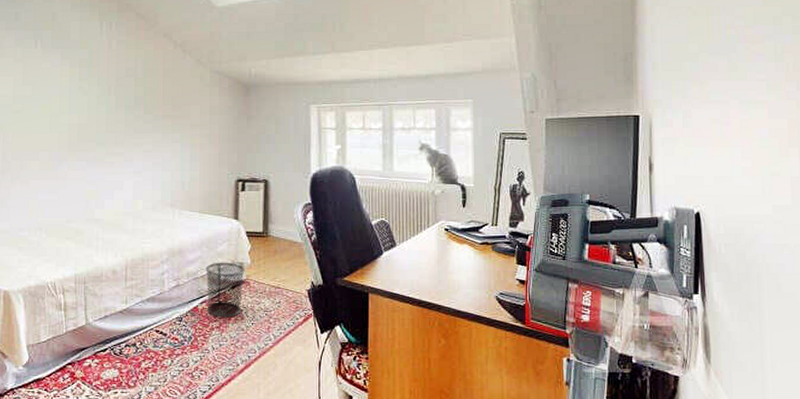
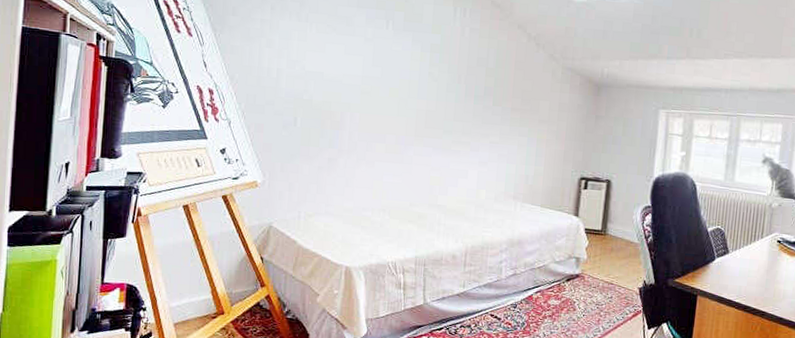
waste bin: present [206,262,245,318] -> none [542,255,581,308]

